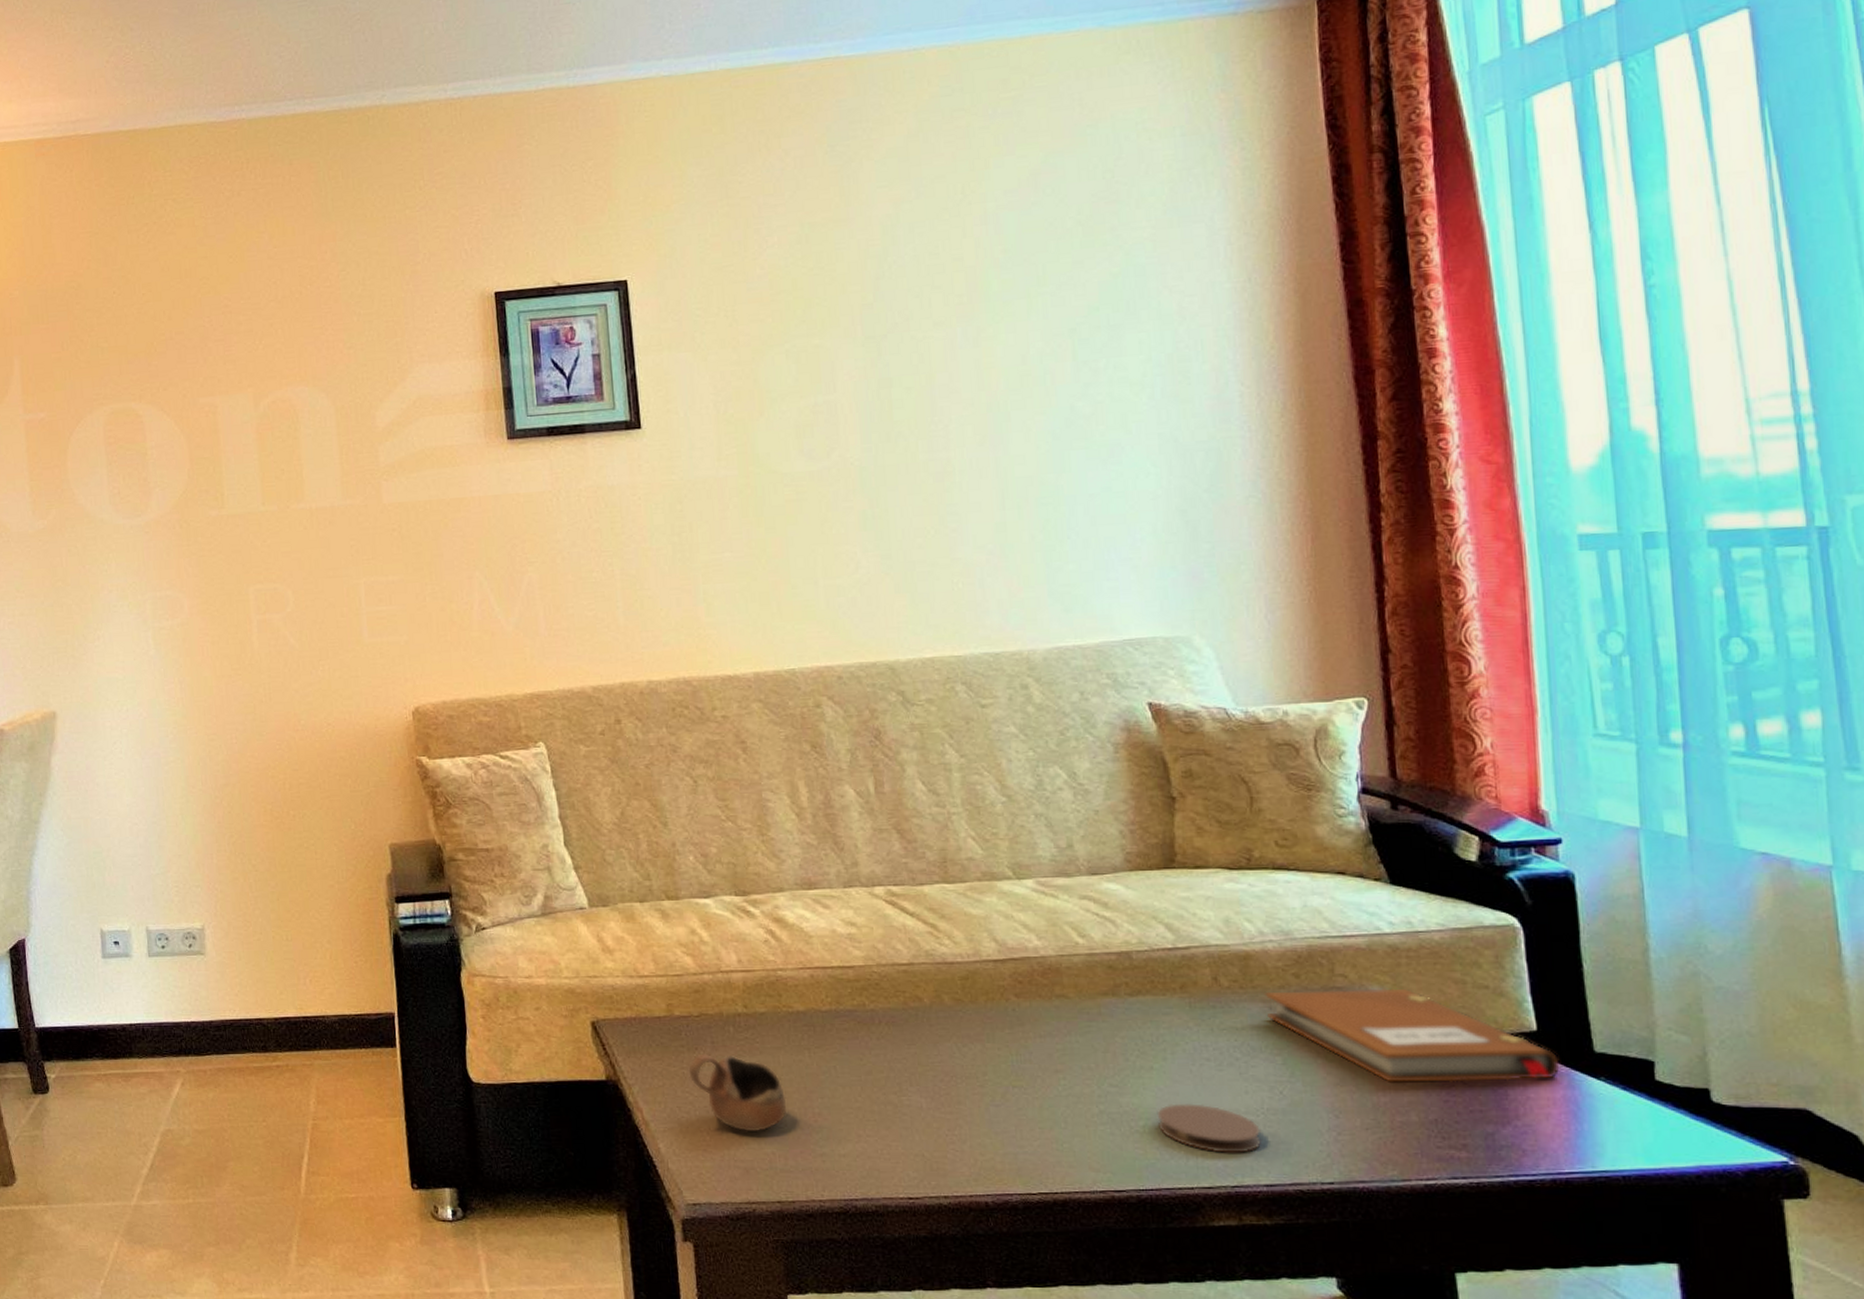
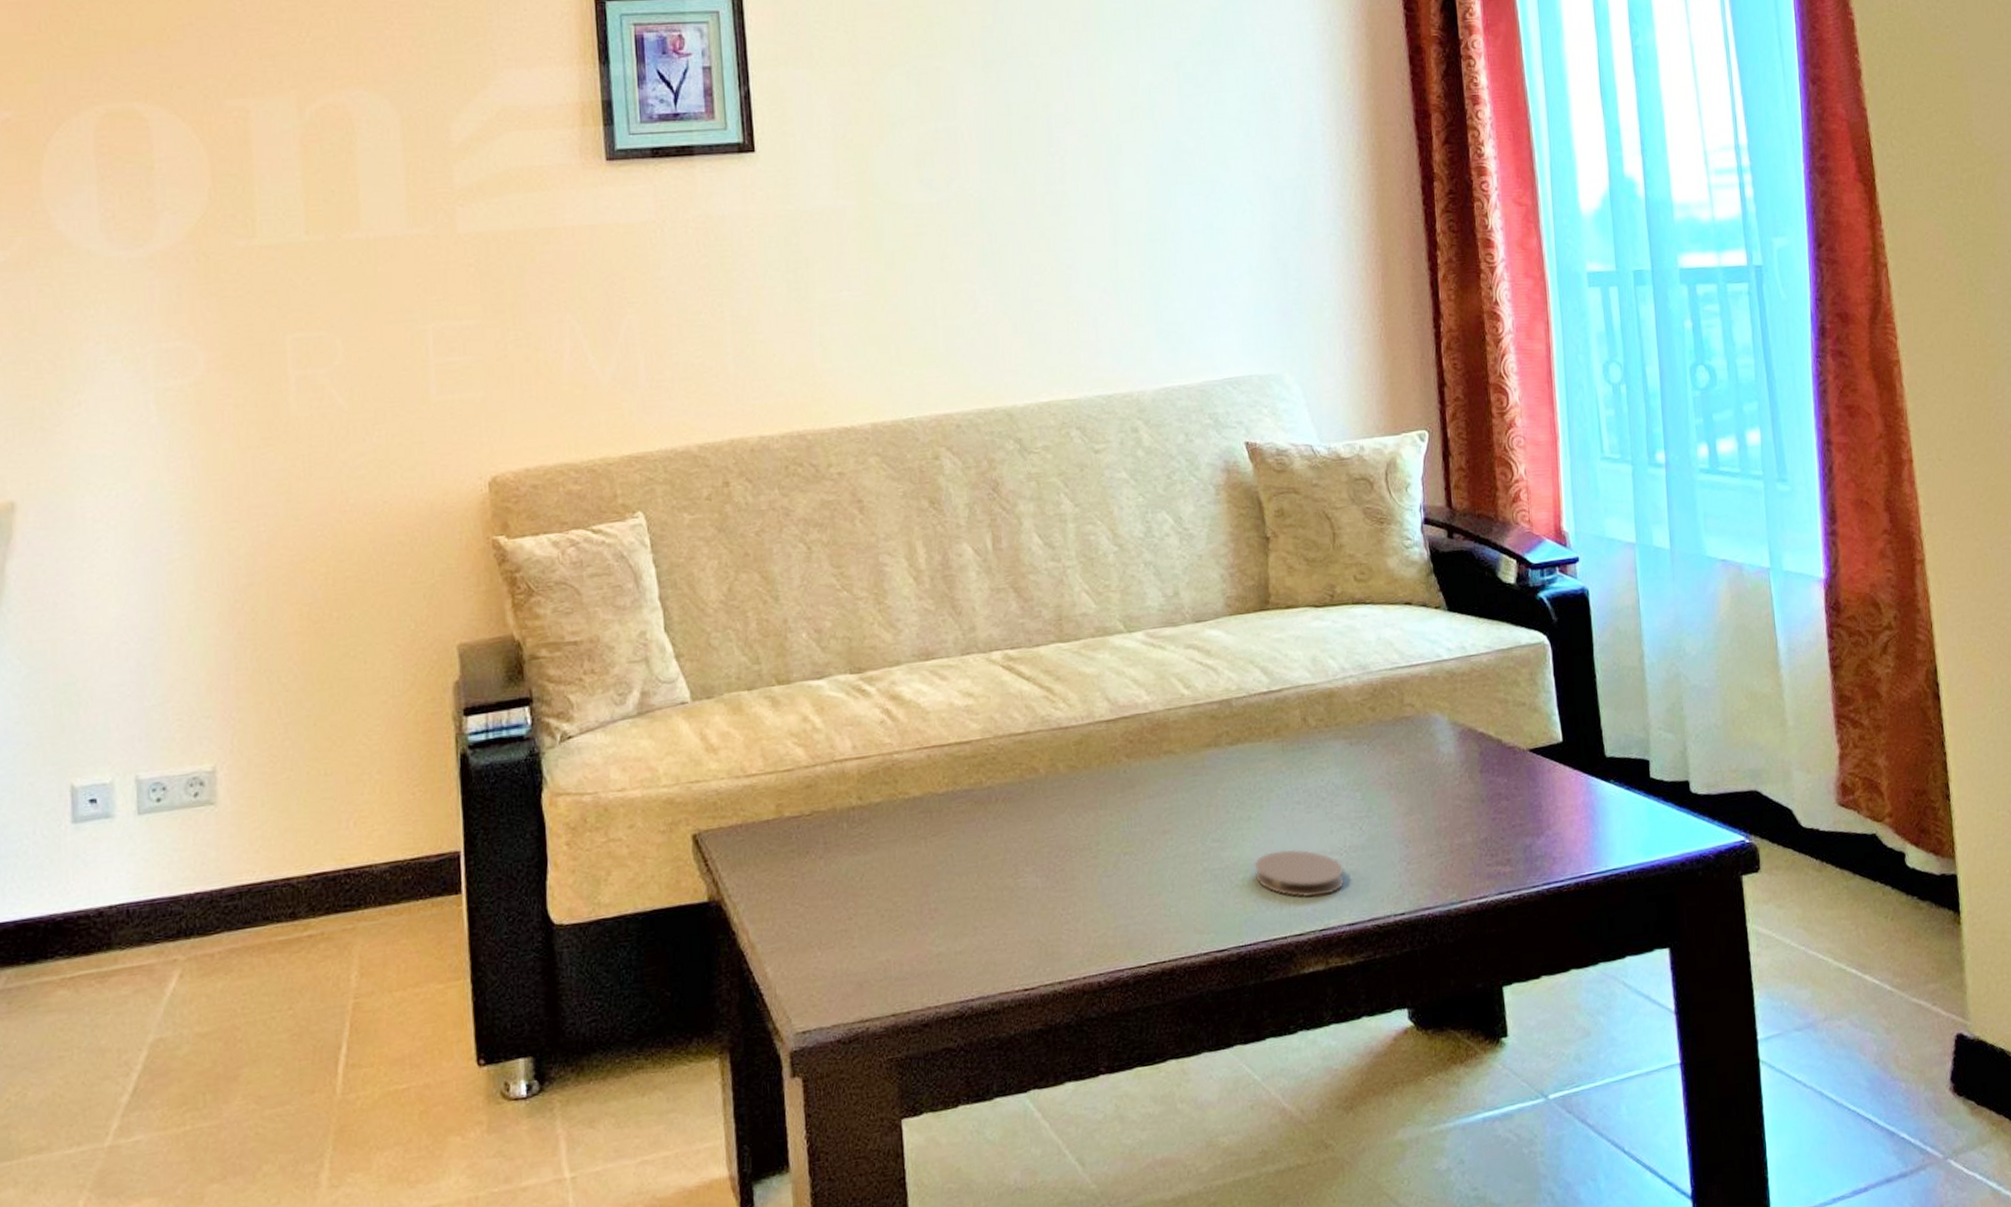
cup: present [688,1053,788,1132] -> none [799,855,903,941]
notebook: present [1264,988,1560,1082] -> none [1346,712,1581,806]

